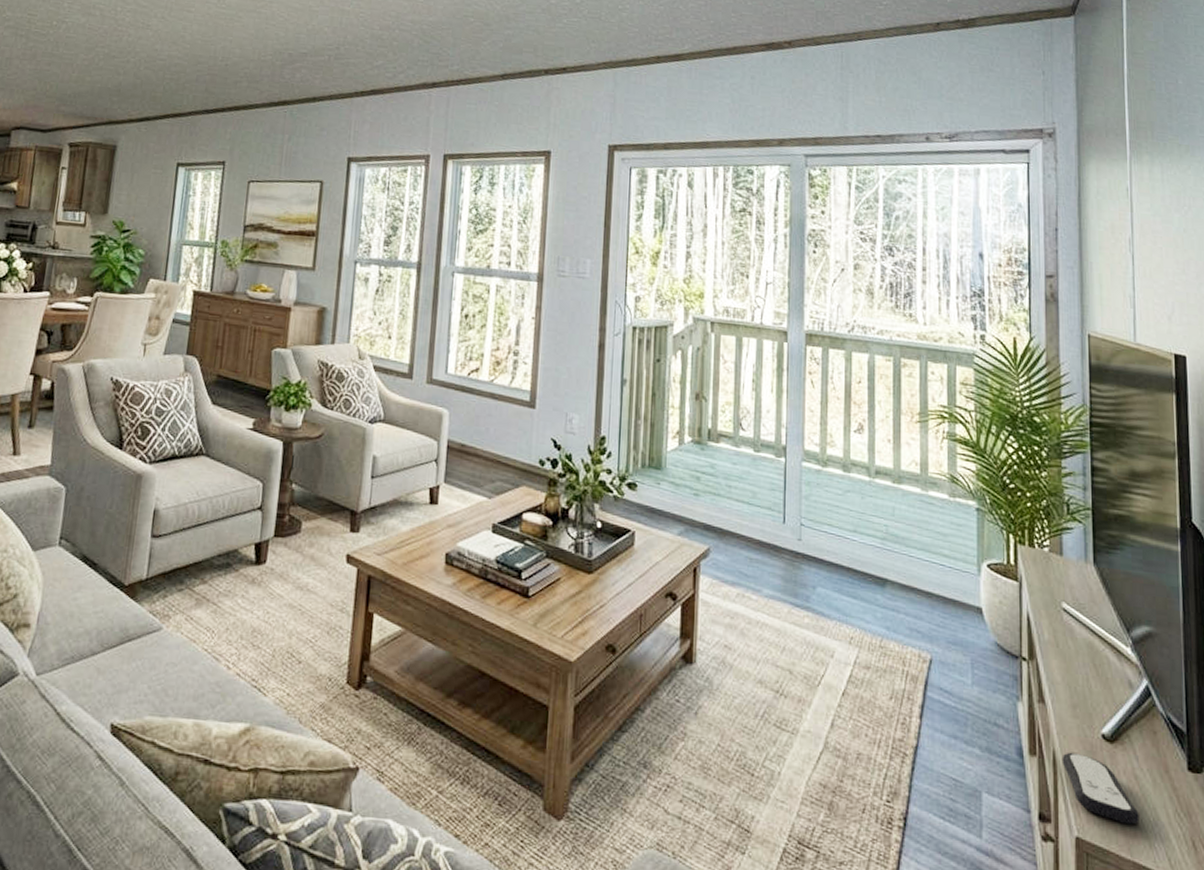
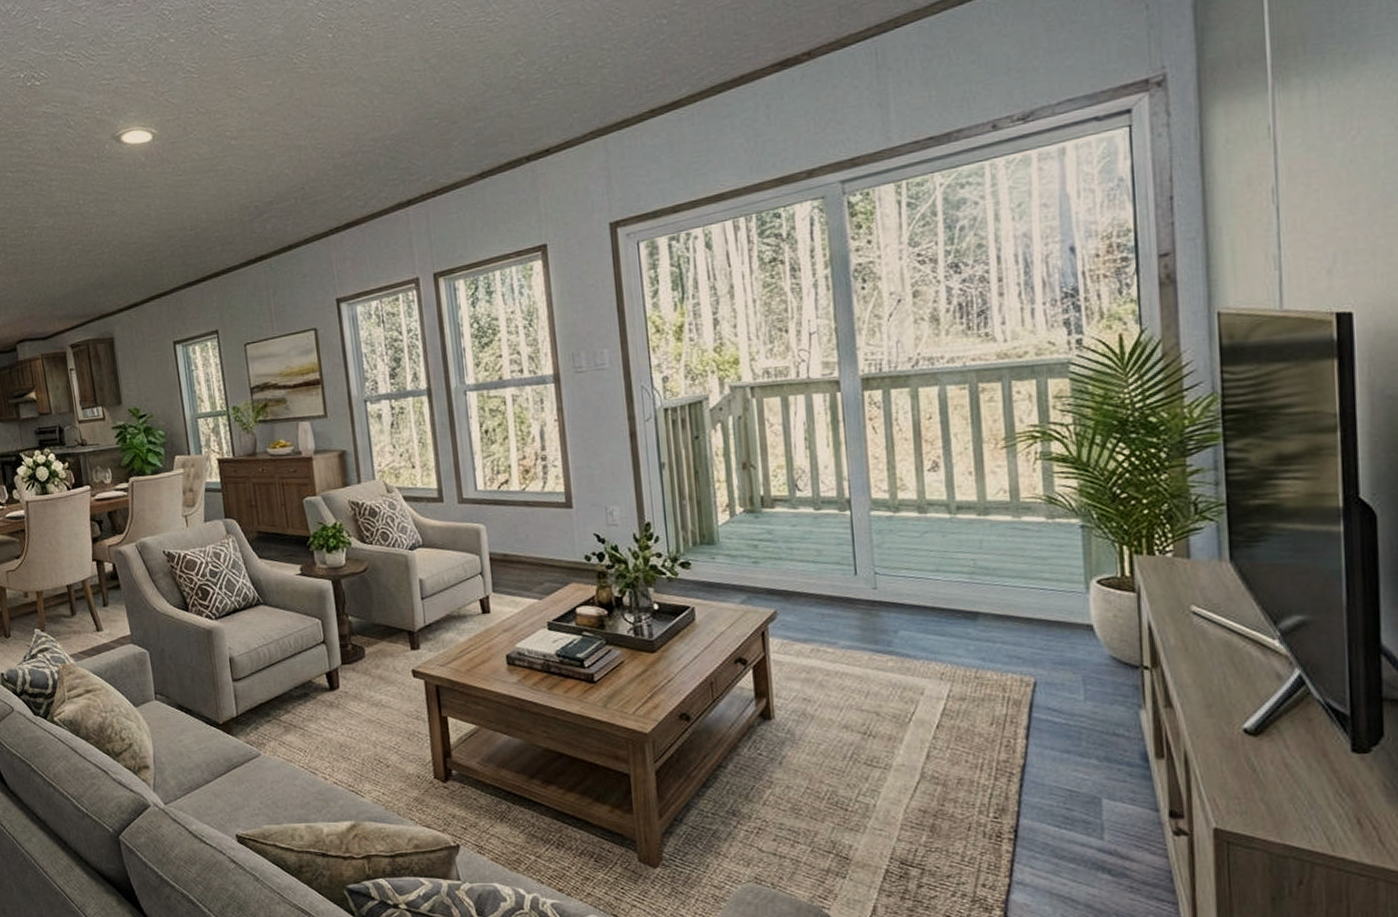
remote control: present [1062,752,1139,825] -> none [1195,750,1291,811]

